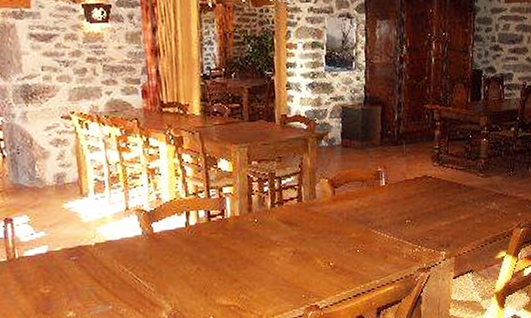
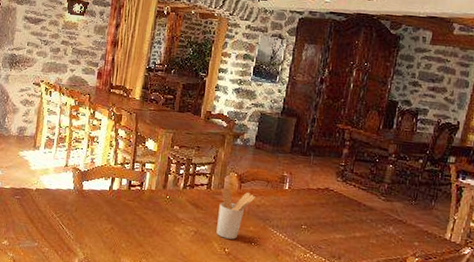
utensil holder: none [315,196,352,252] -> present [216,188,255,239]

